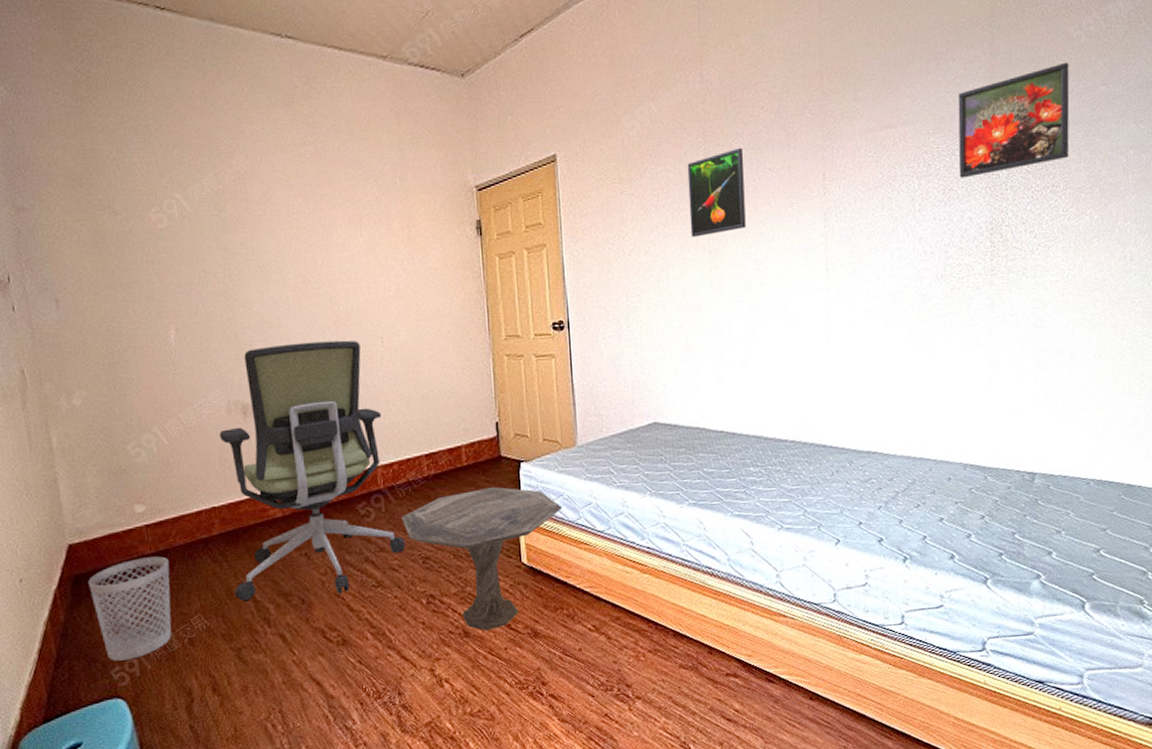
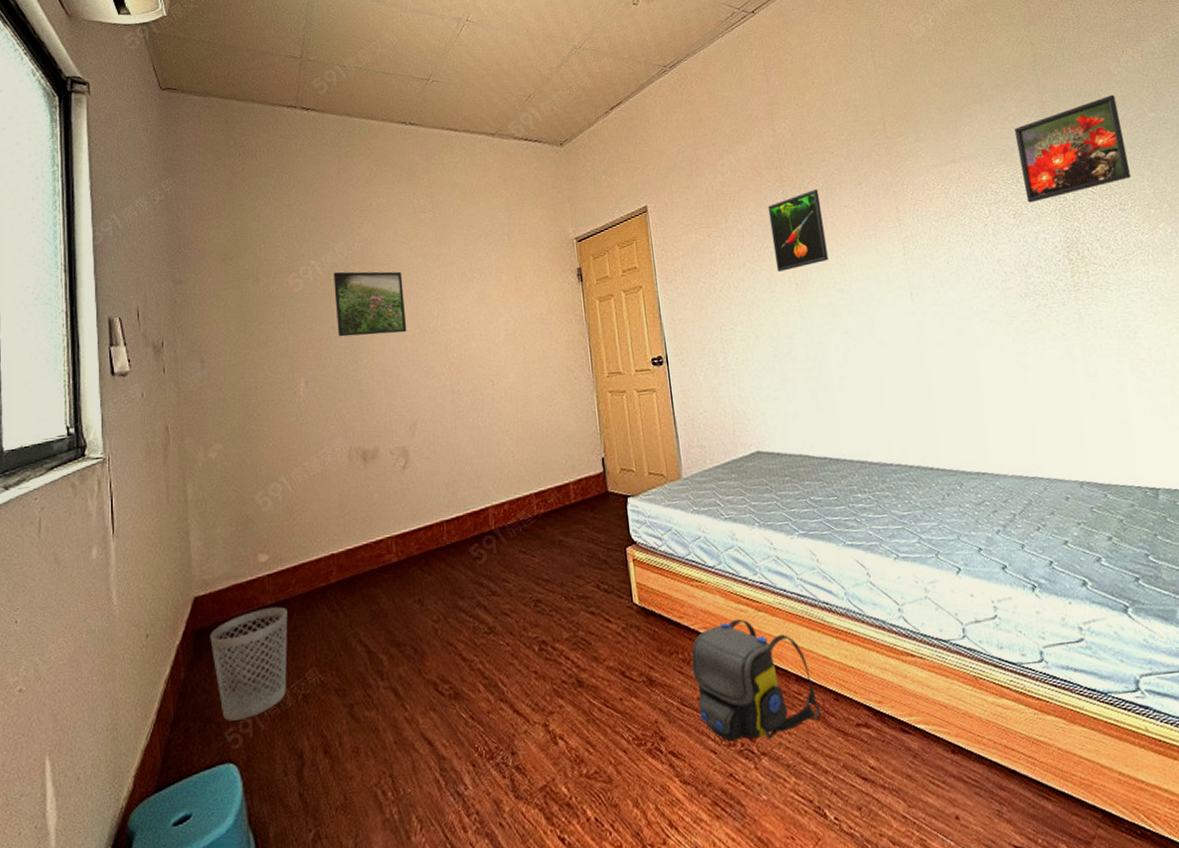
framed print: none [202,208,288,282] -> present [333,271,407,337]
office chair: present [219,340,405,601] -> none [341,384,517,652]
side table: present [401,487,563,631] -> none [512,524,672,680]
shoulder bag: none [575,579,694,687] -> present [691,618,820,742]

